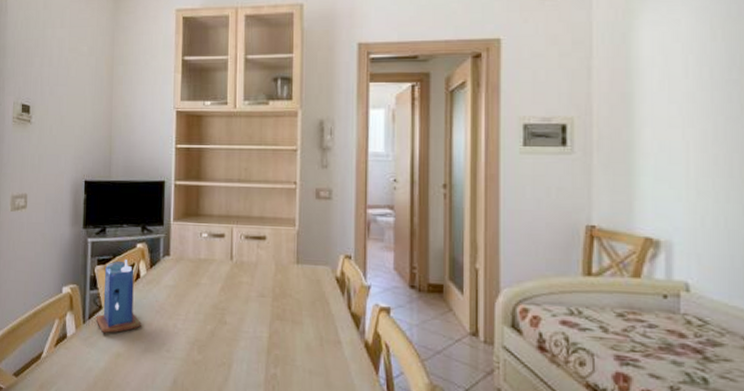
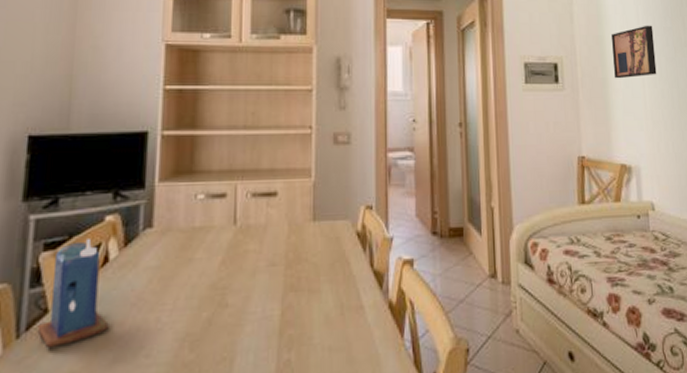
wall art: none [643,78,709,142] -> present [611,25,657,79]

